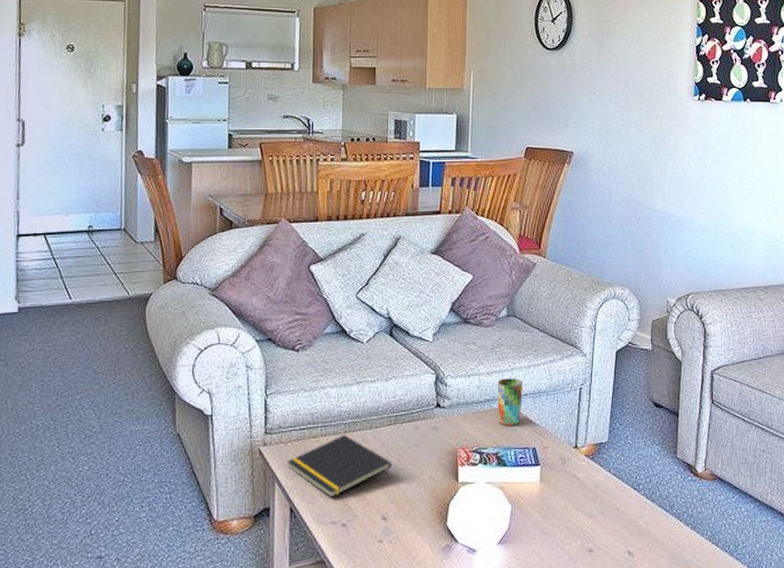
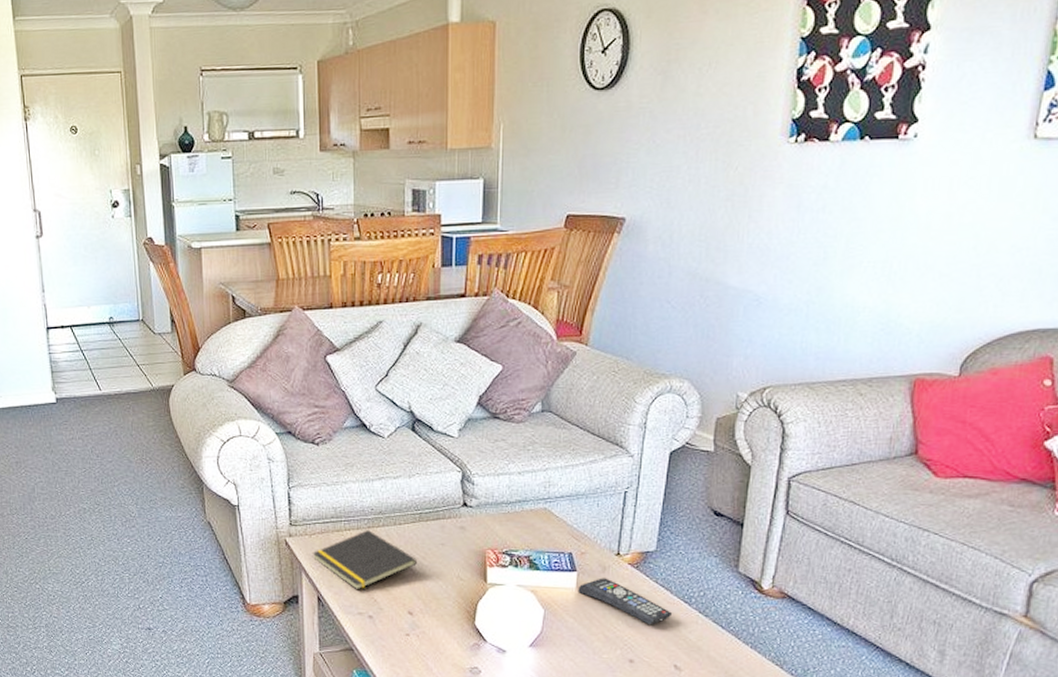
cup: present [497,378,523,427] -> none [529,479,559,530]
remote control: none [541,470,625,514] -> present [577,578,673,625]

